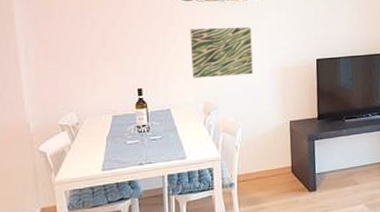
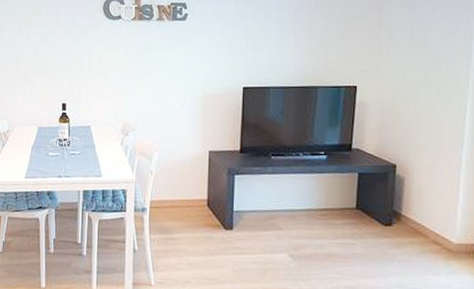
wall art: present [190,26,253,78] -> none [113,48,175,98]

